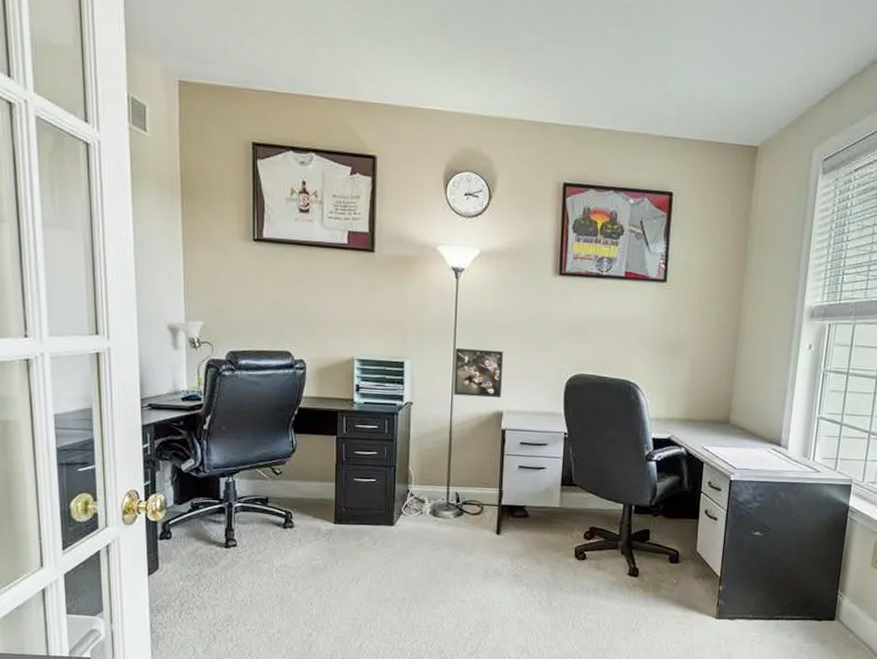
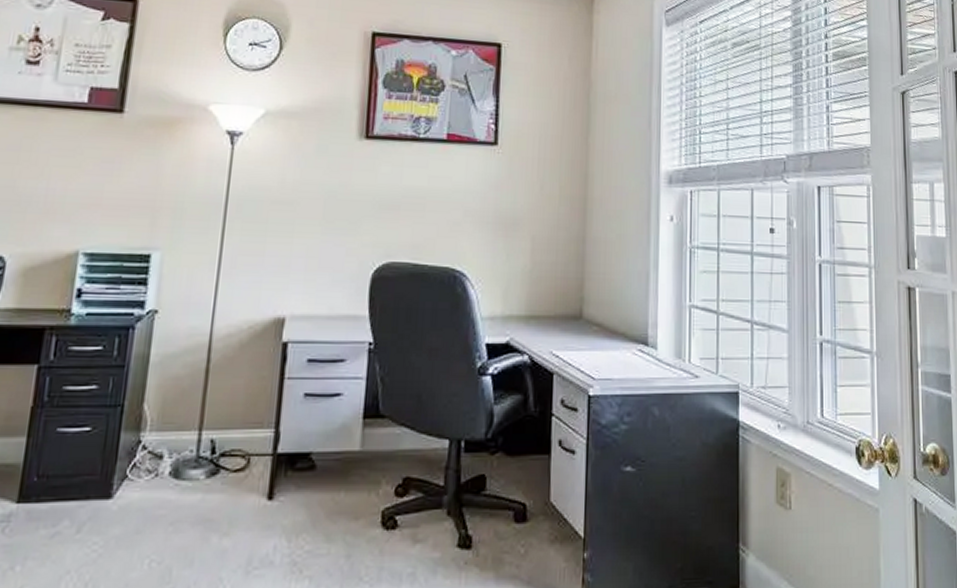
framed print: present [454,347,504,398] -> none [218,232,290,299]

